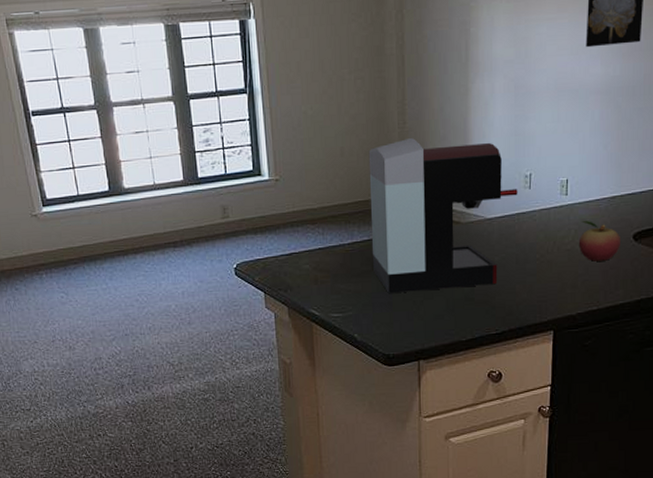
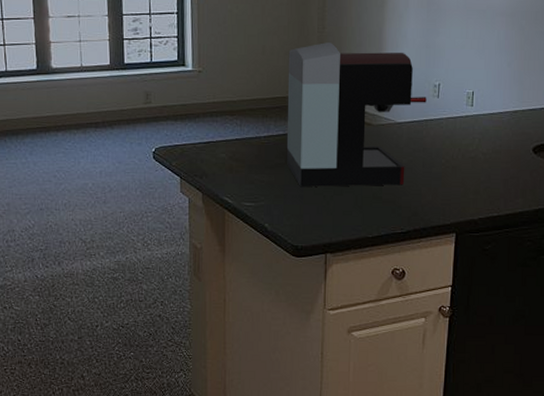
fruit: present [578,221,620,261] -> none [482,132,521,170]

